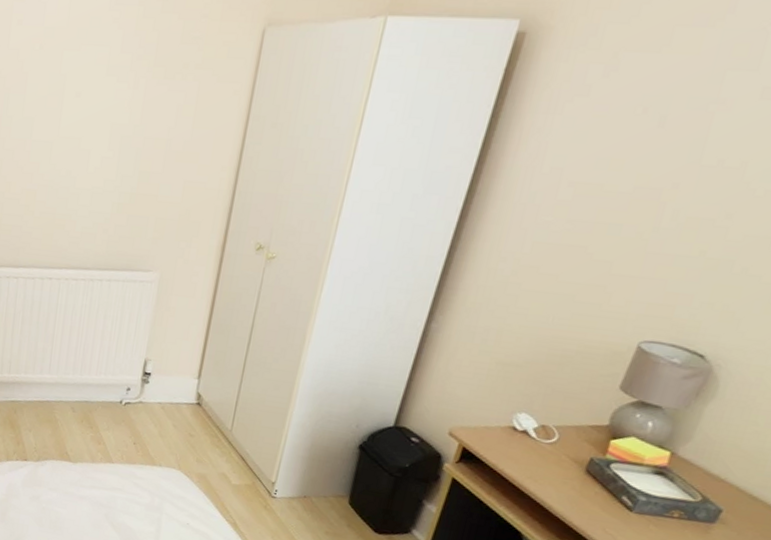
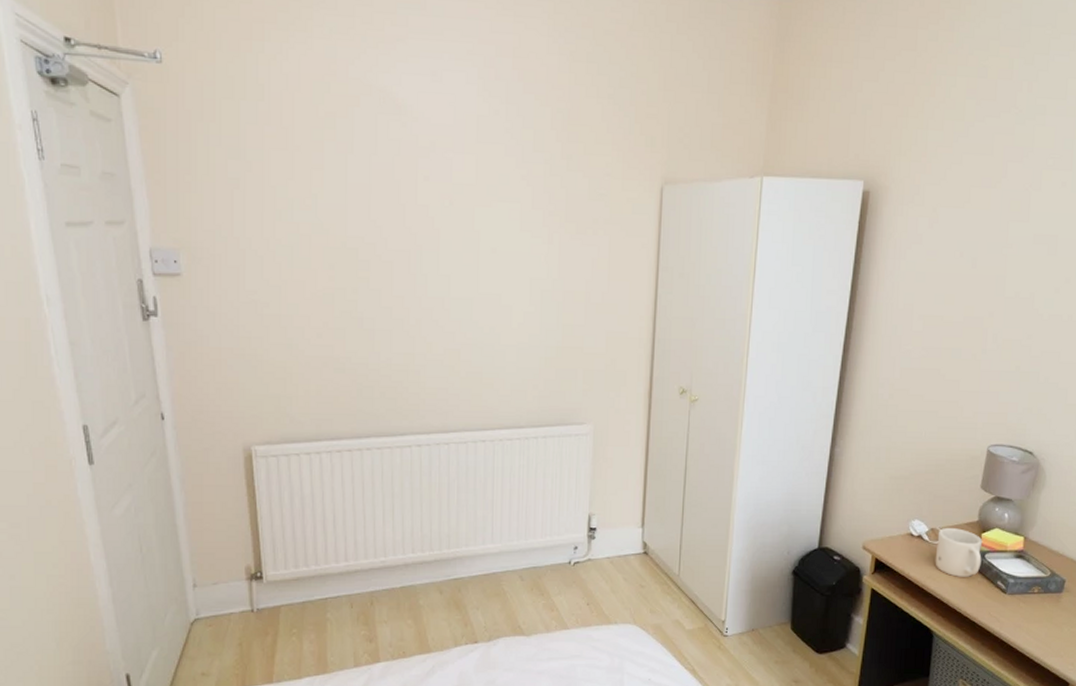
mug: none [540,427,611,486] -> present [935,528,983,578]

